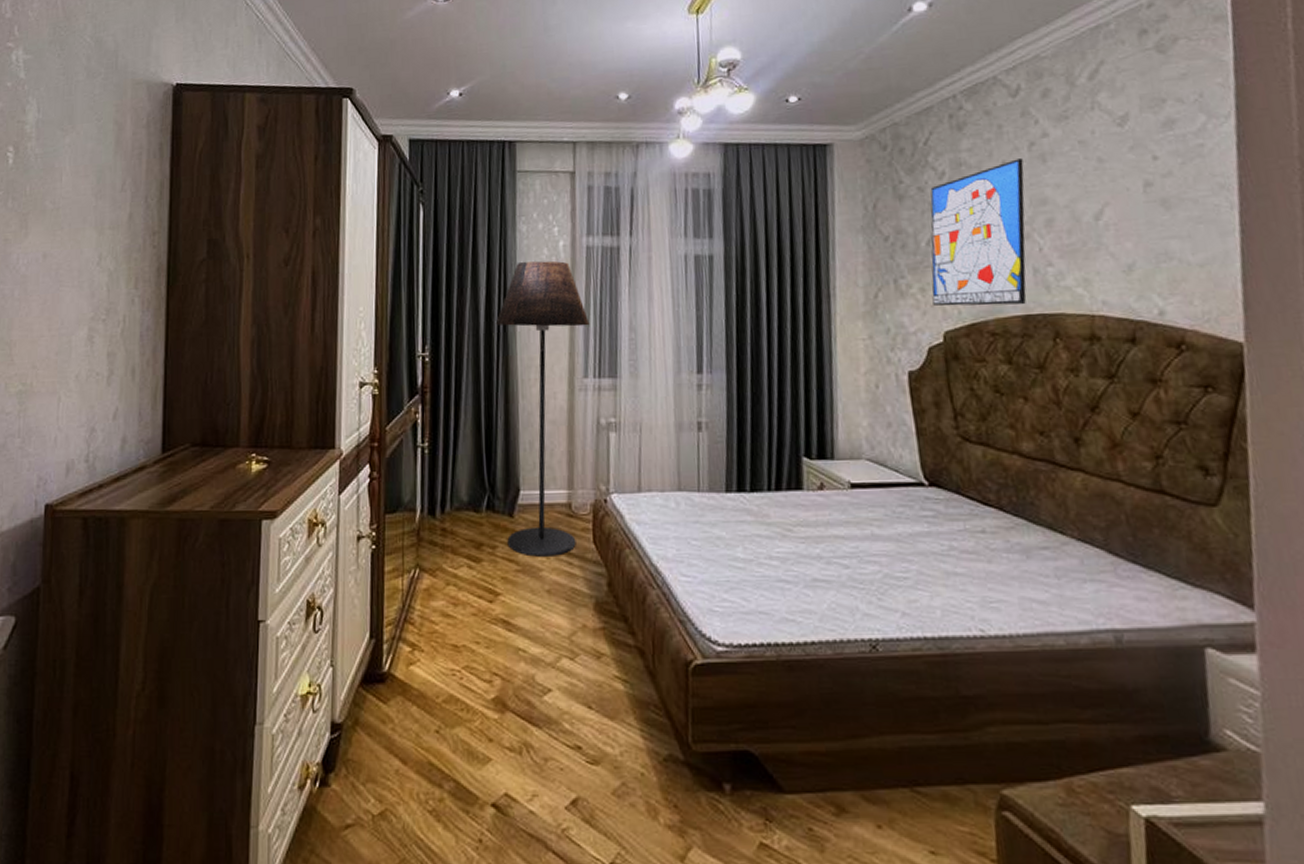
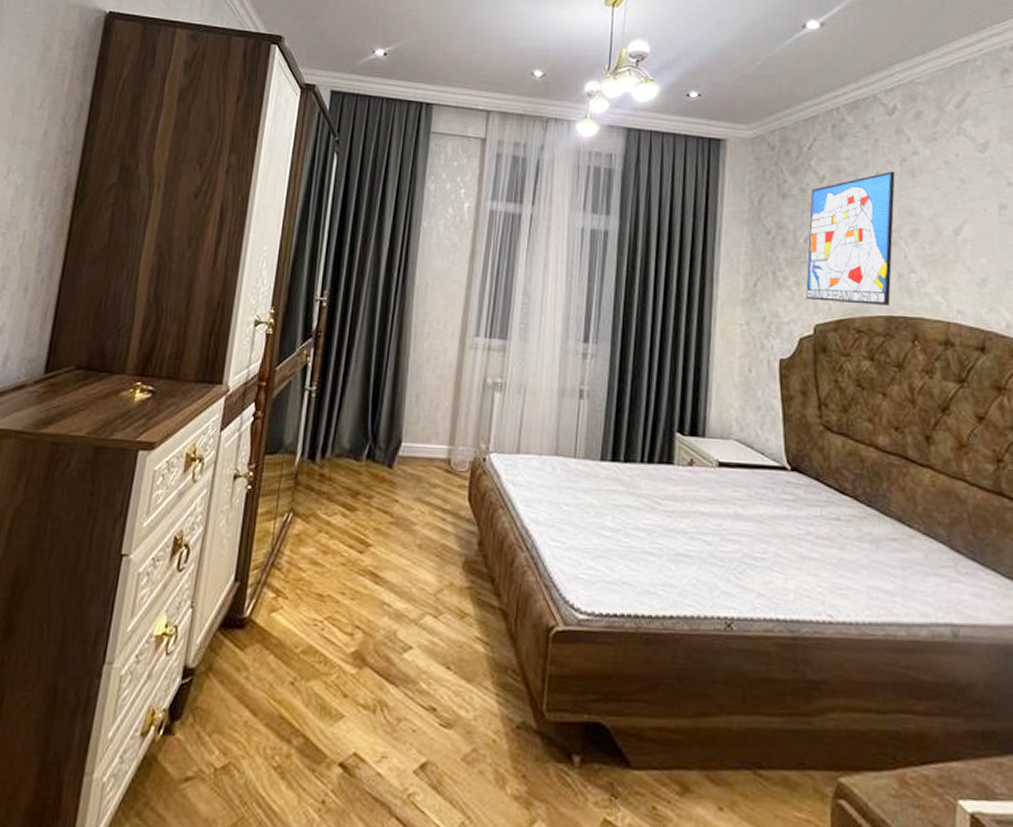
floor lamp: present [495,261,590,557] -> none [384,219,486,511]

